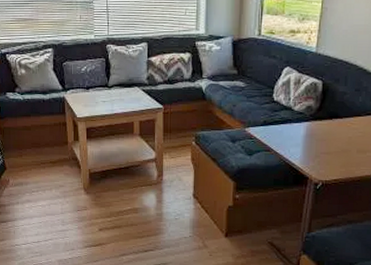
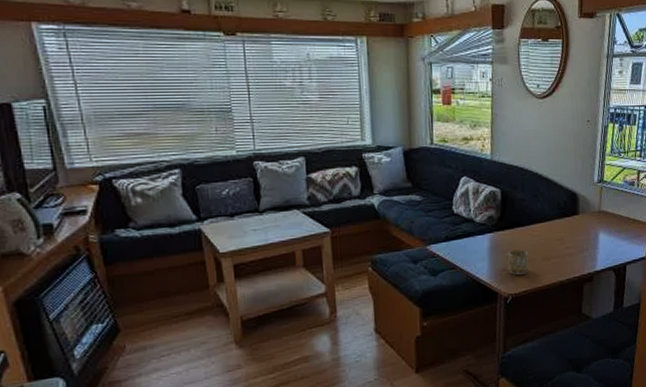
mug: none [320,140,344,163] -> present [506,249,529,275]

